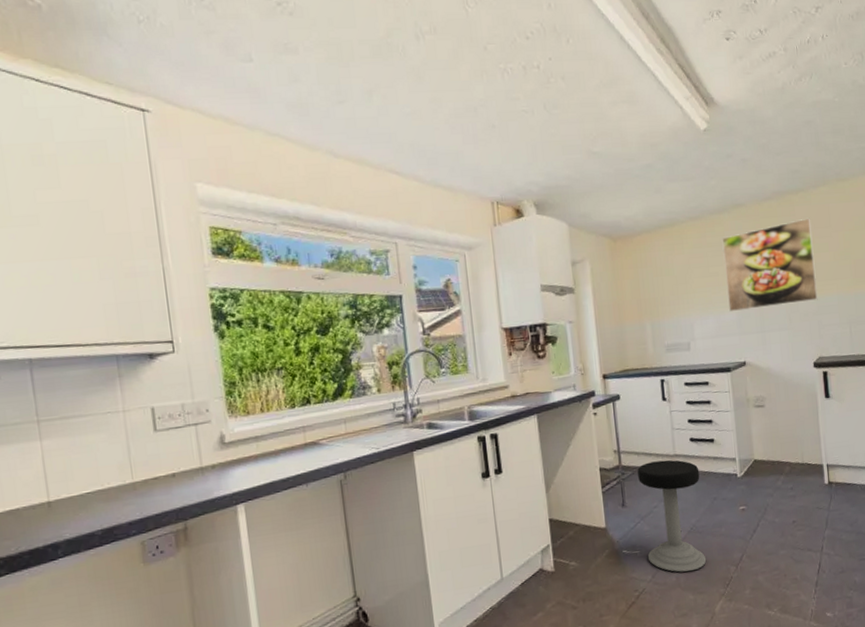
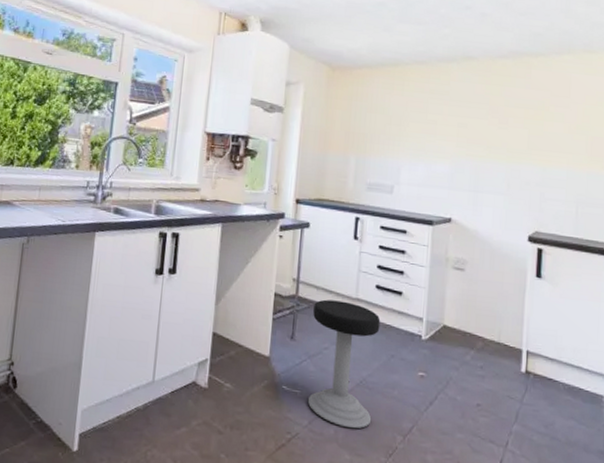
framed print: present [722,217,818,311] -> none [441,83,548,171]

